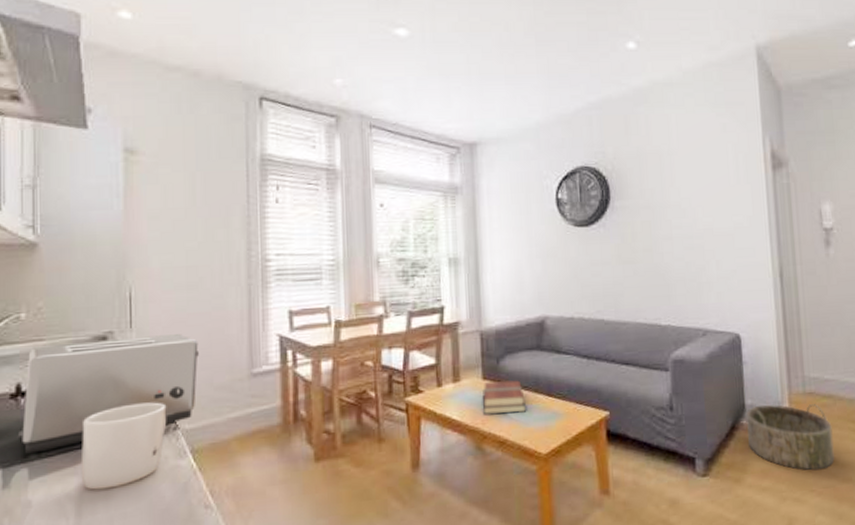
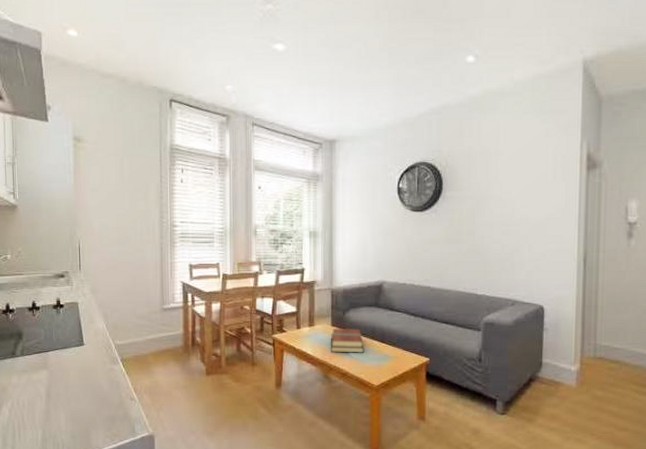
toaster: present [19,334,199,454] -> none [9,277,126,352]
mug: present [80,402,167,490] -> none [49,323,105,380]
basket: present [746,404,835,471] -> none [541,364,616,419]

